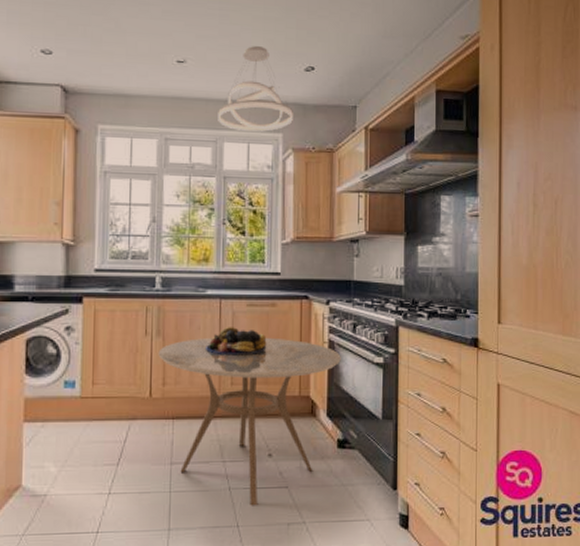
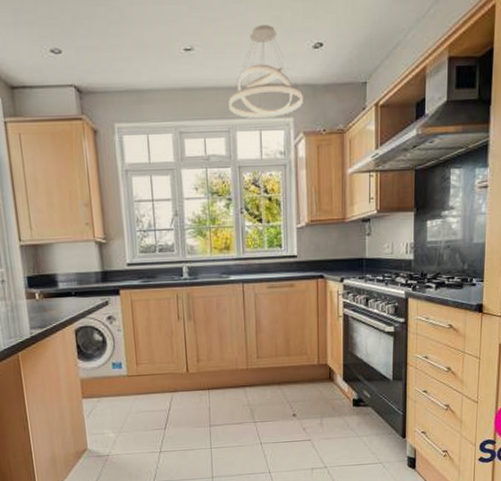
dining table: present [158,337,341,506] -> none [191,315,355,456]
fruit bowl: present [206,327,267,356] -> none [233,308,287,333]

